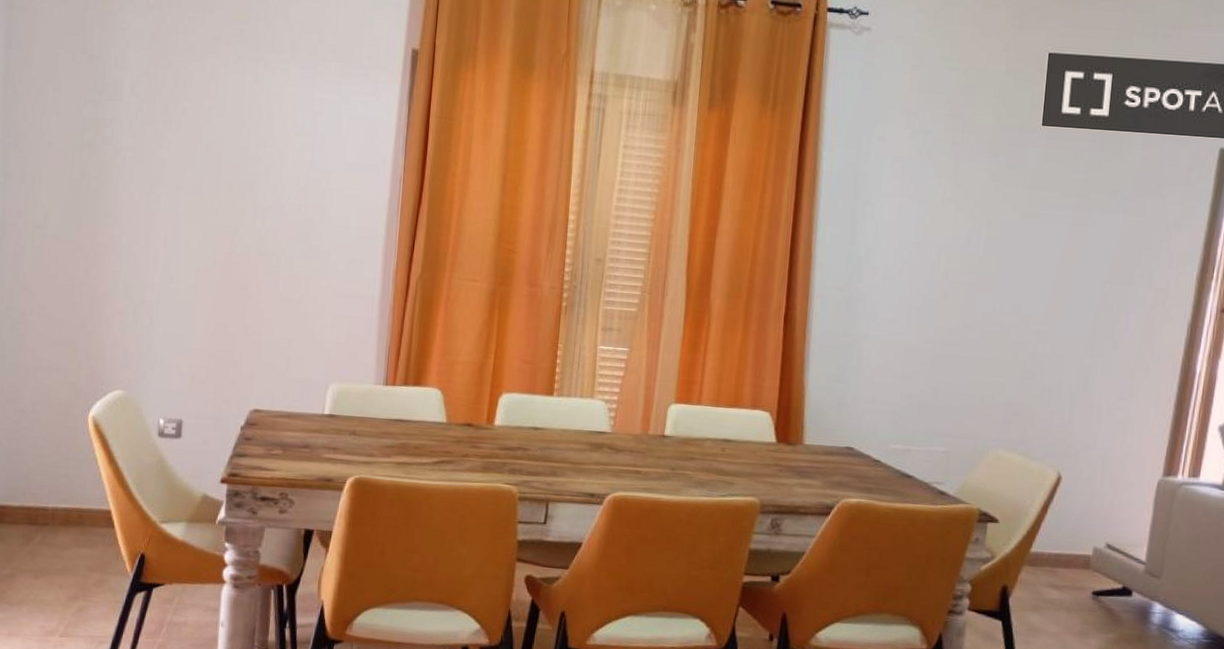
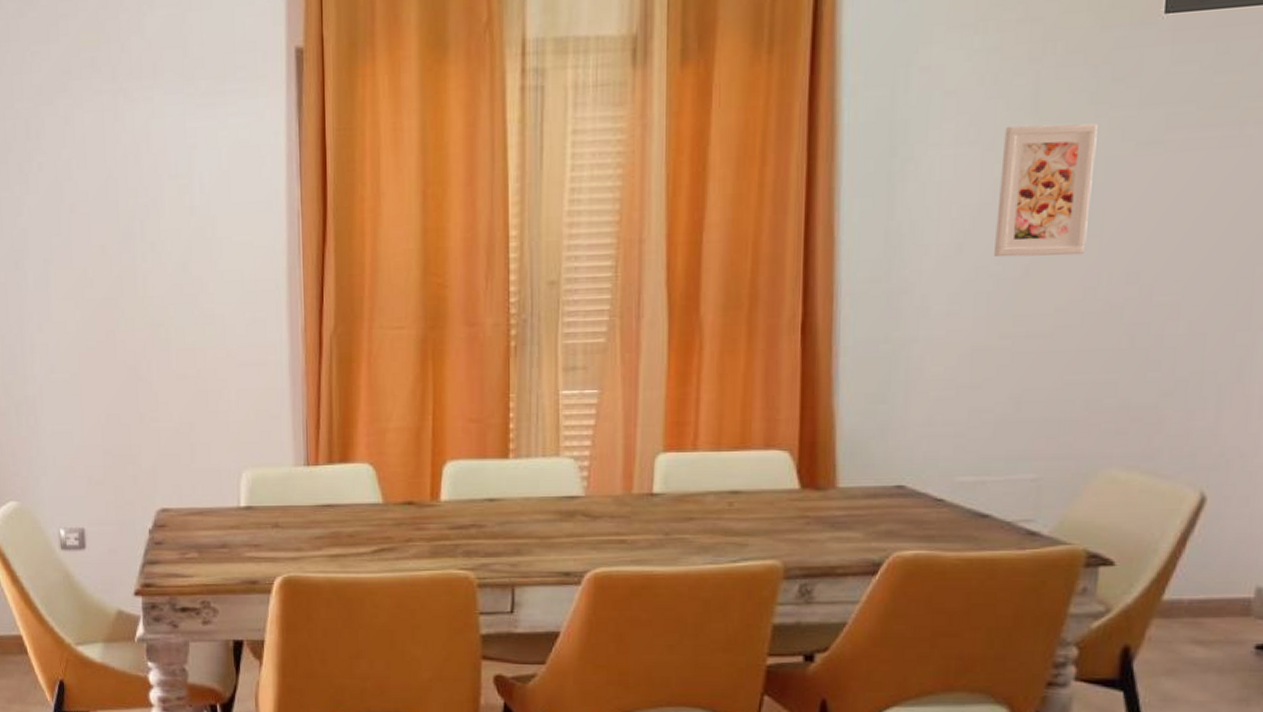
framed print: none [922,188,996,288] -> present [993,123,1098,258]

